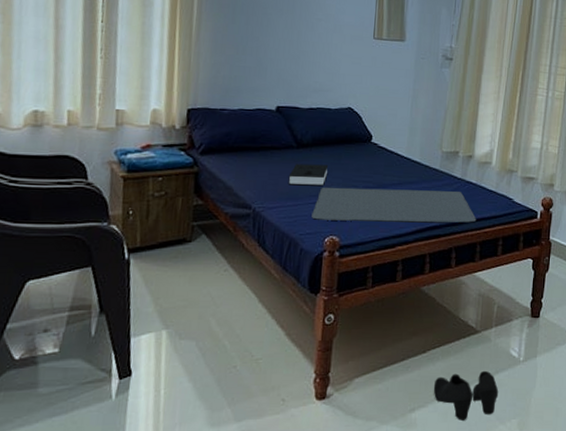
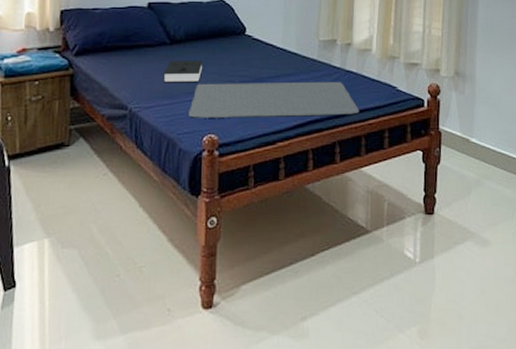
shoe: present [434,370,499,421] -> none [326,273,395,329]

